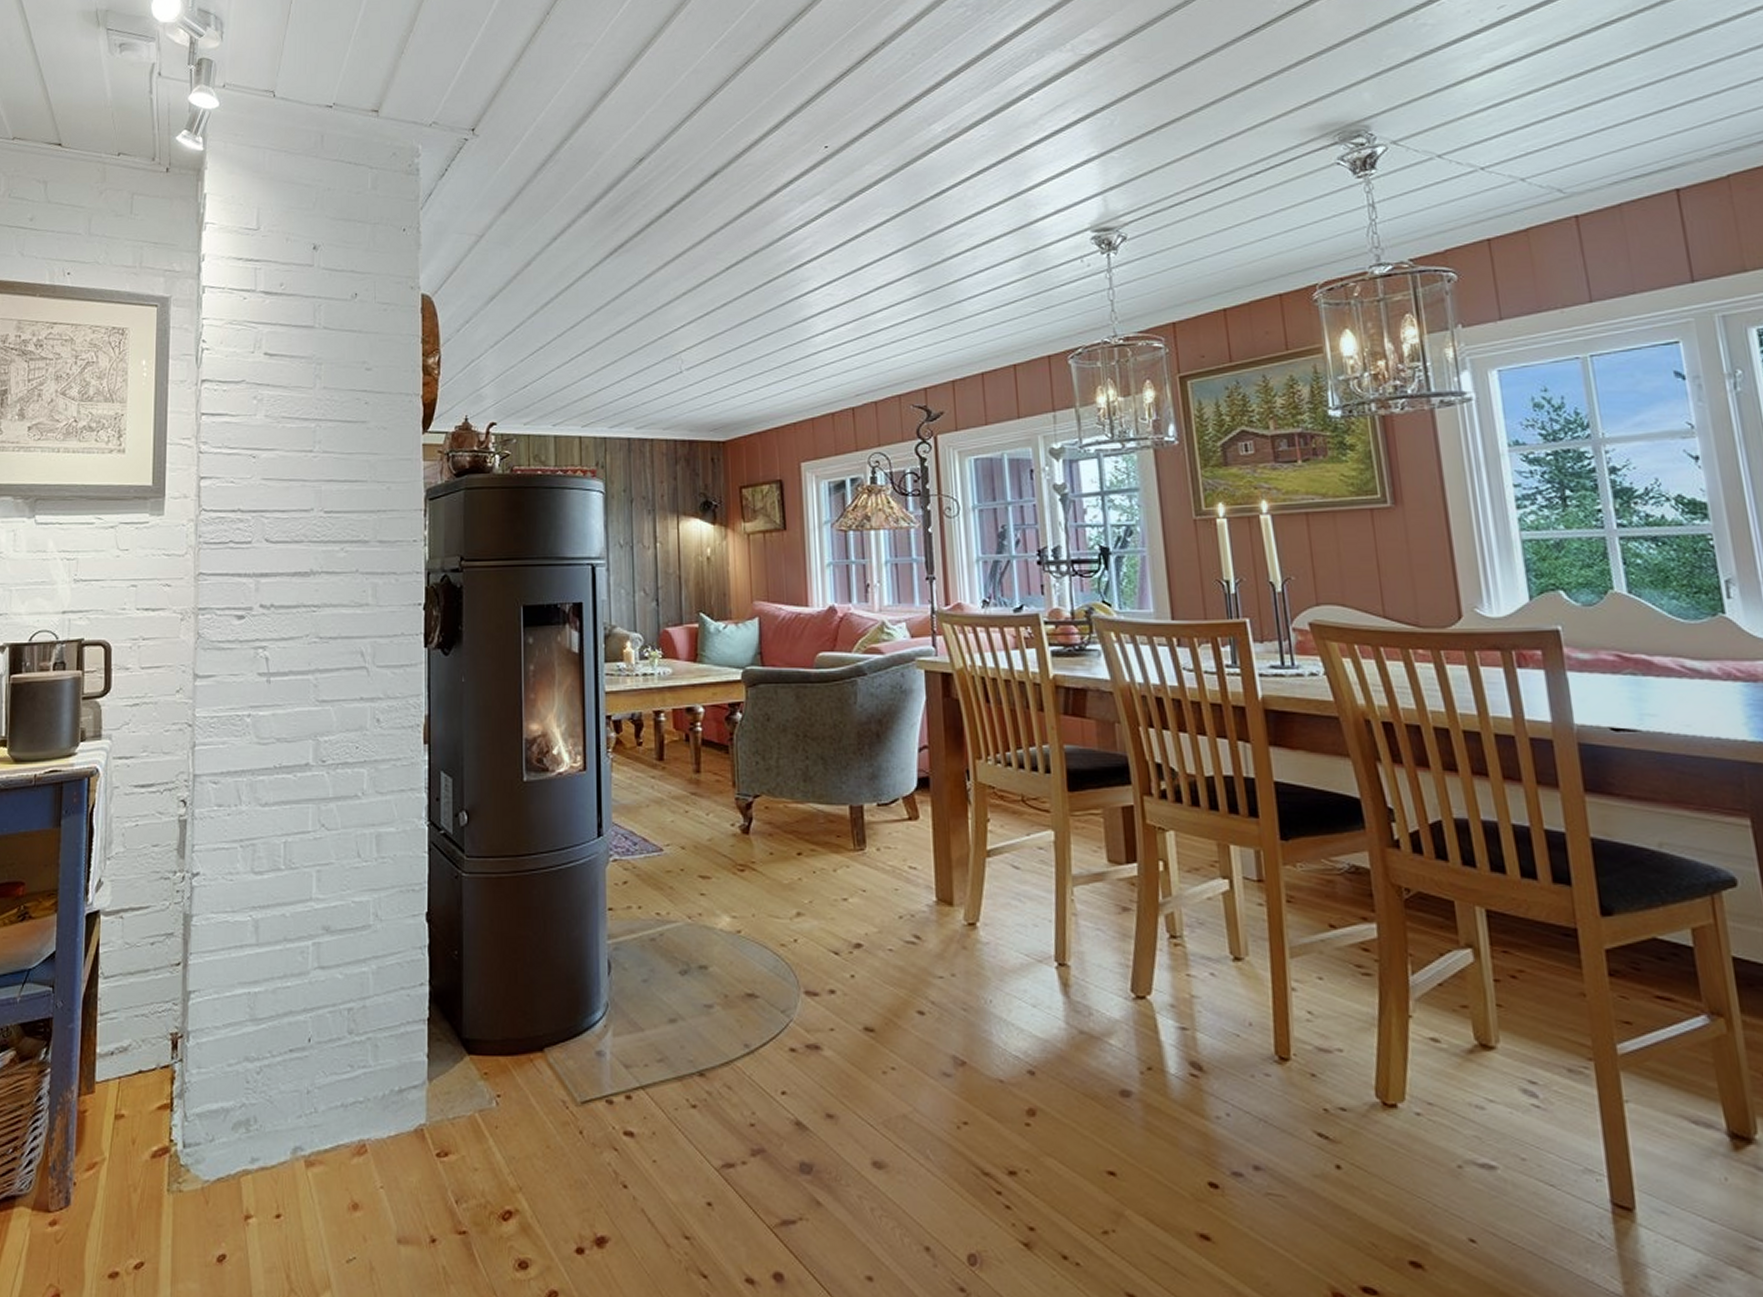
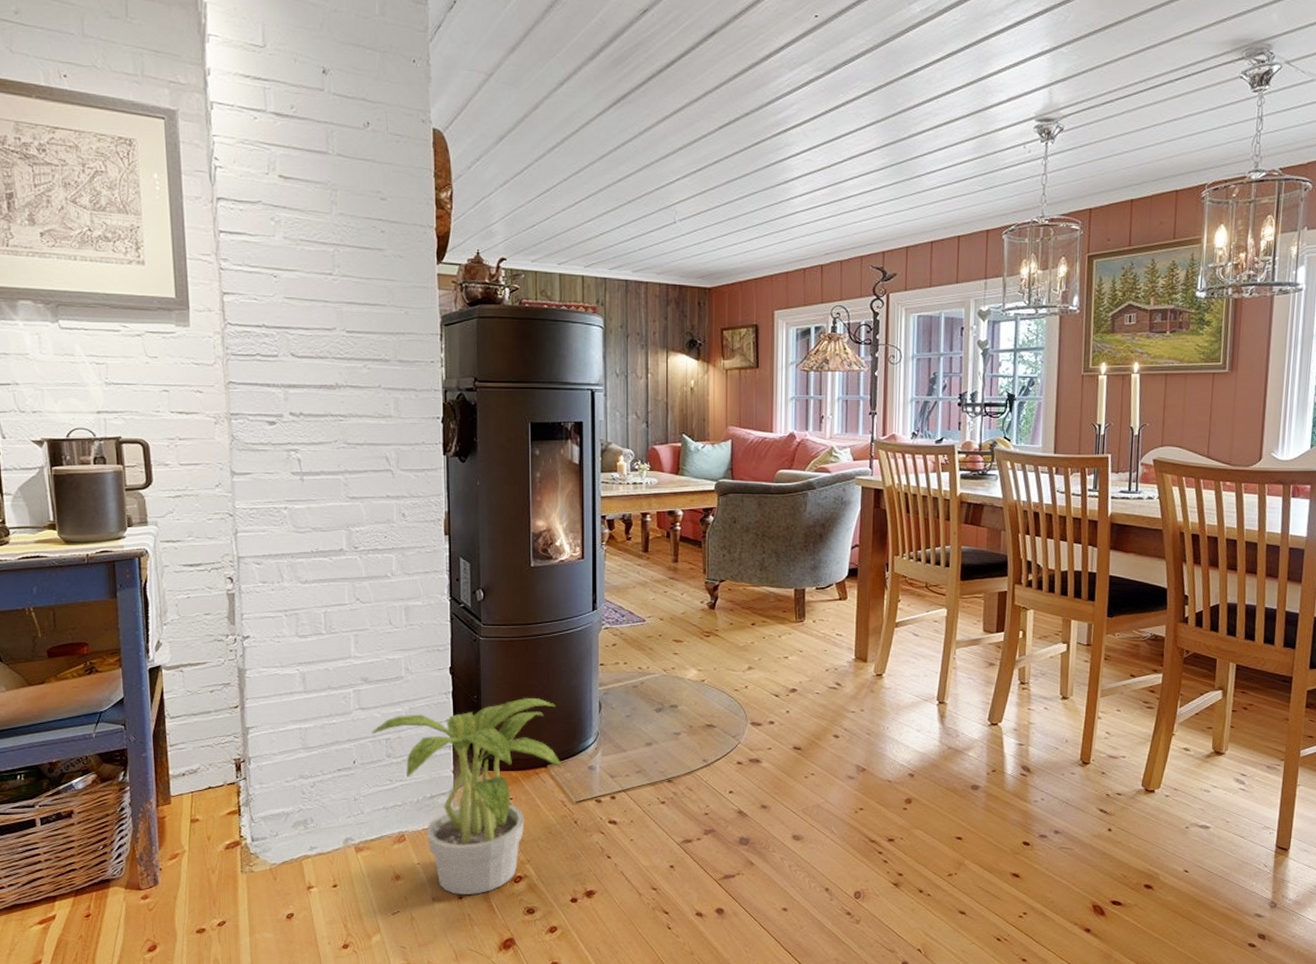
potted plant: none [331,955,563,1236] -> present [371,698,562,894]

